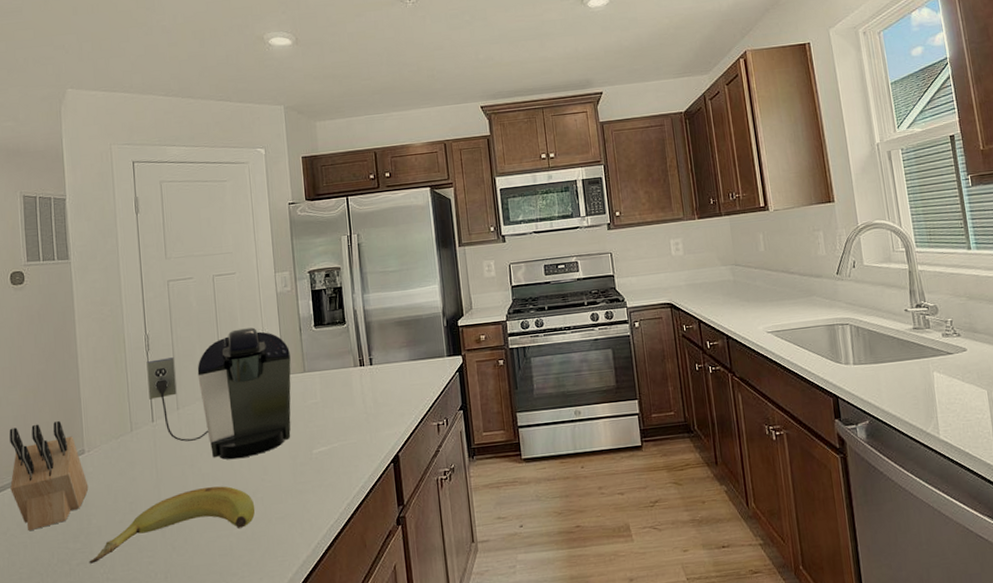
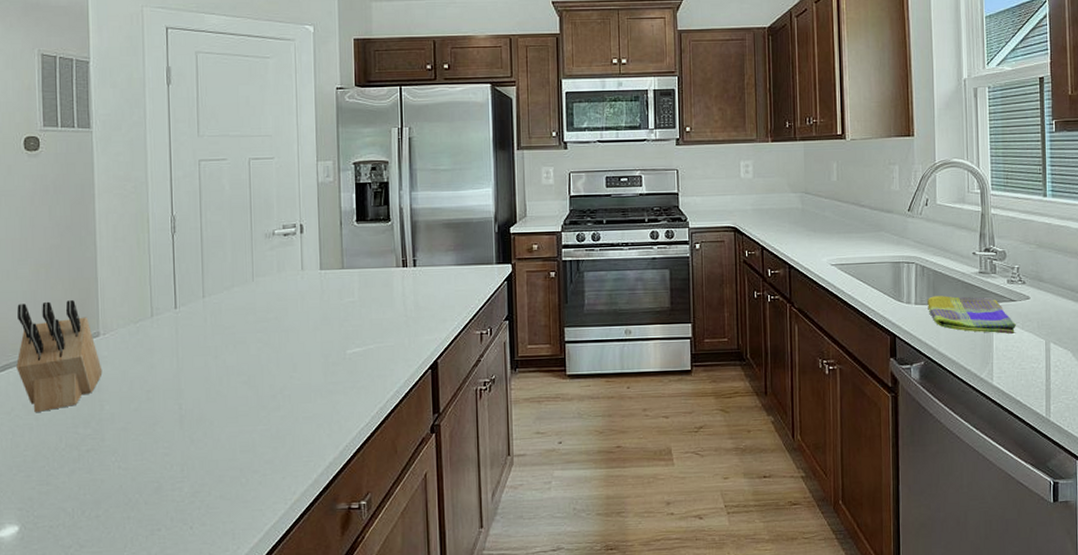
banana: present [89,486,255,564] -> none [100,380,282,451]
coffee maker: present [146,327,291,460] -> none [171,217,329,354]
dish towel: none [865,352,956,388] -> present [927,296,1016,334]

